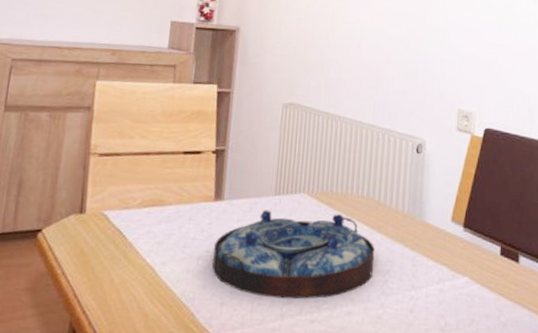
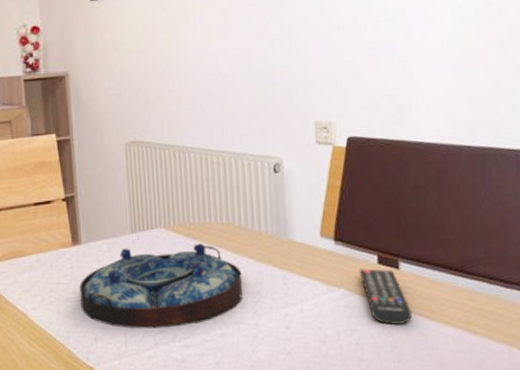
remote control: none [482,258,526,319] -> present [358,268,412,324]

